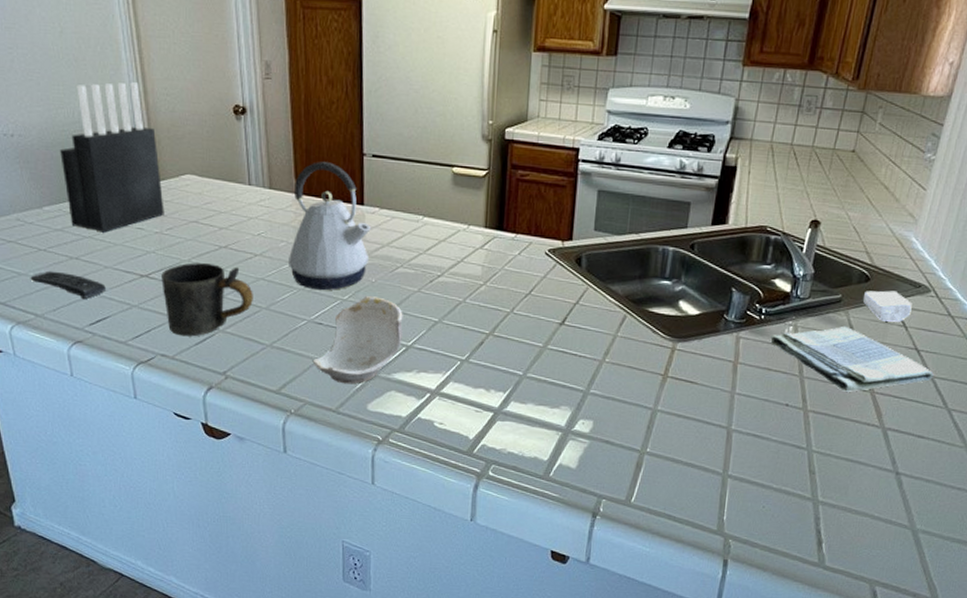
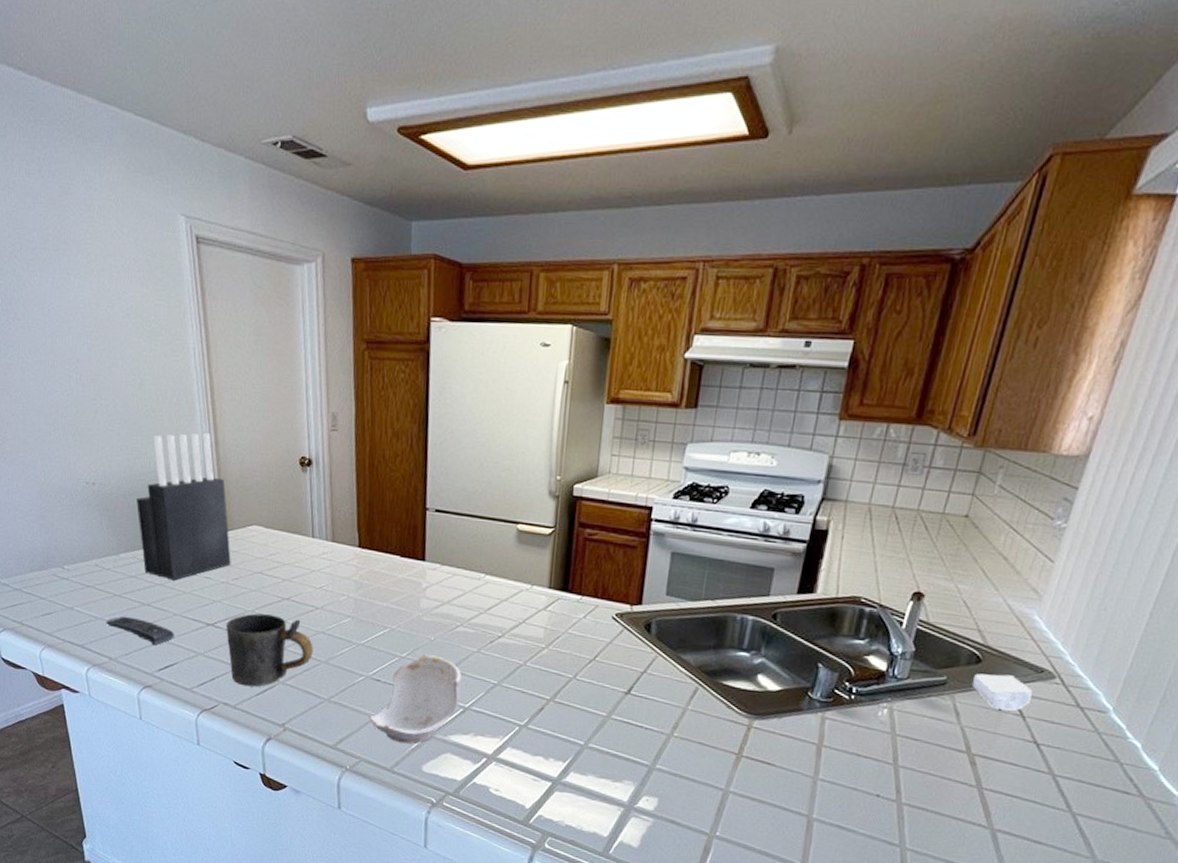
kettle: present [289,162,371,291] -> none [348,515,432,647]
dish towel: present [771,326,934,392] -> none [861,711,1056,786]

